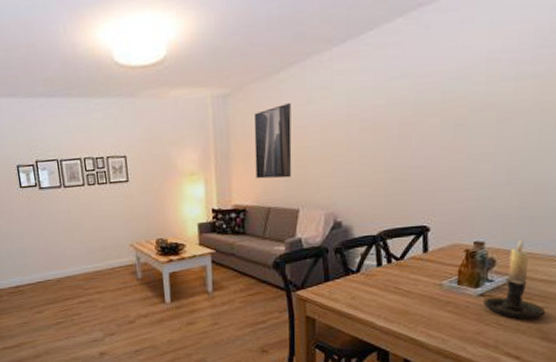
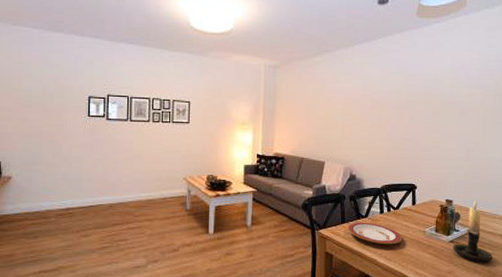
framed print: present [254,102,292,179] -> none [294,79,323,136]
plate: none [333,278,409,304] -> present [347,222,403,245]

